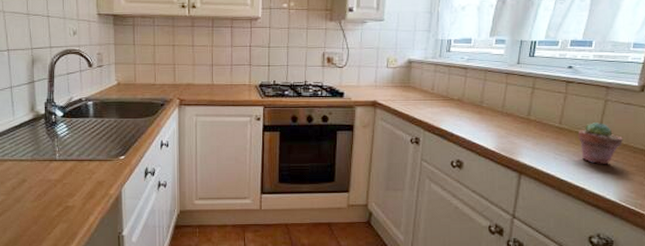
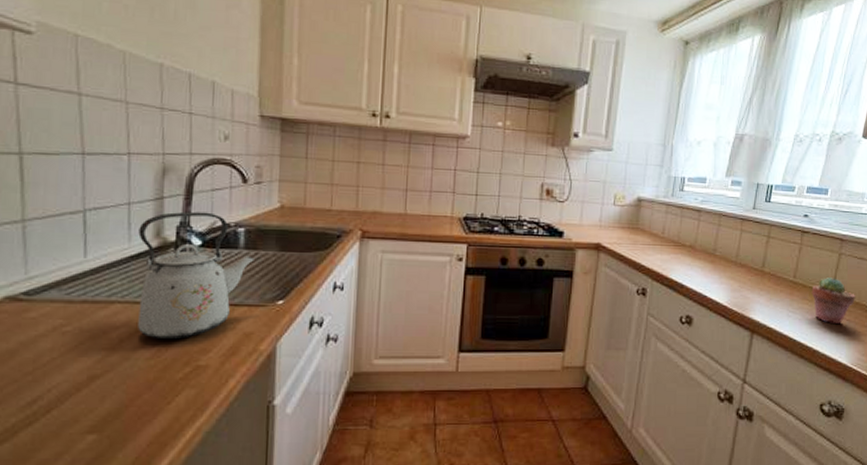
kettle: none [19,91,101,187] -> present [138,211,254,340]

